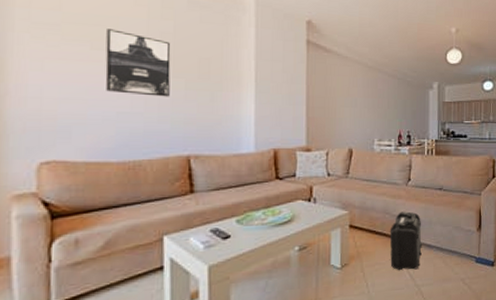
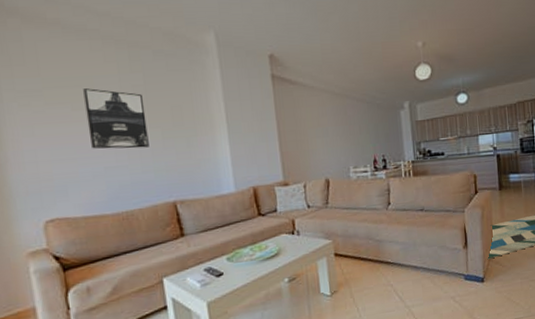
backpack: present [389,211,422,271] -> none [374,235,409,294]

